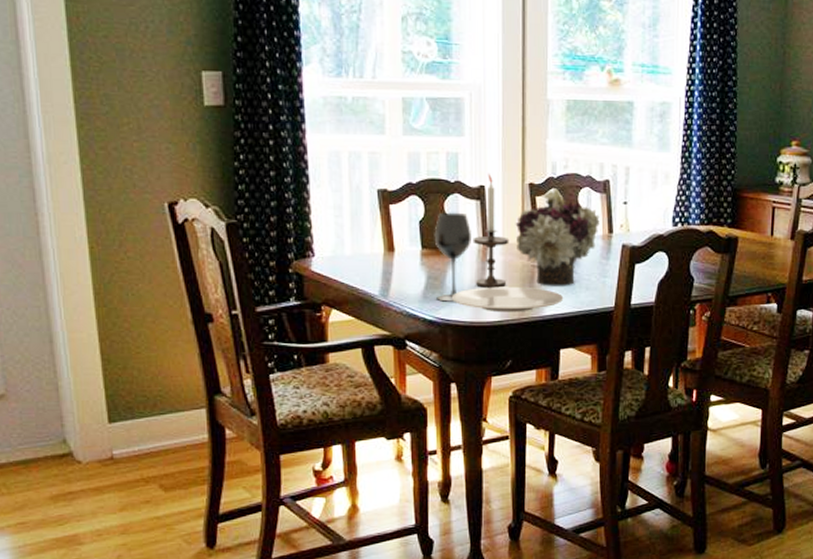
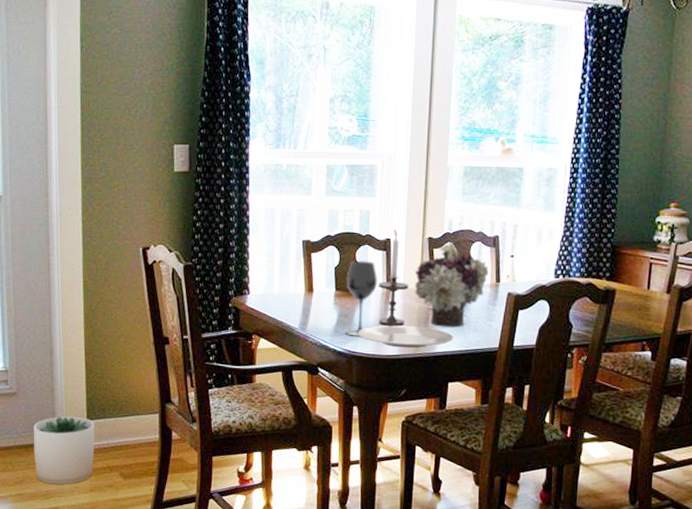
planter: none [33,420,123,506] -> present [33,416,95,485]

